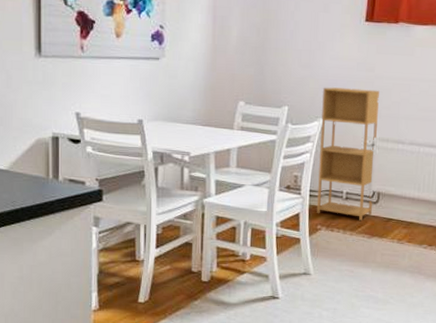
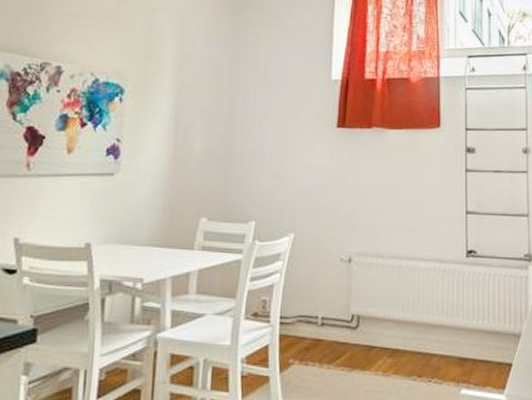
shelving unit: present [317,87,379,221] -> none [288,198,355,350]

